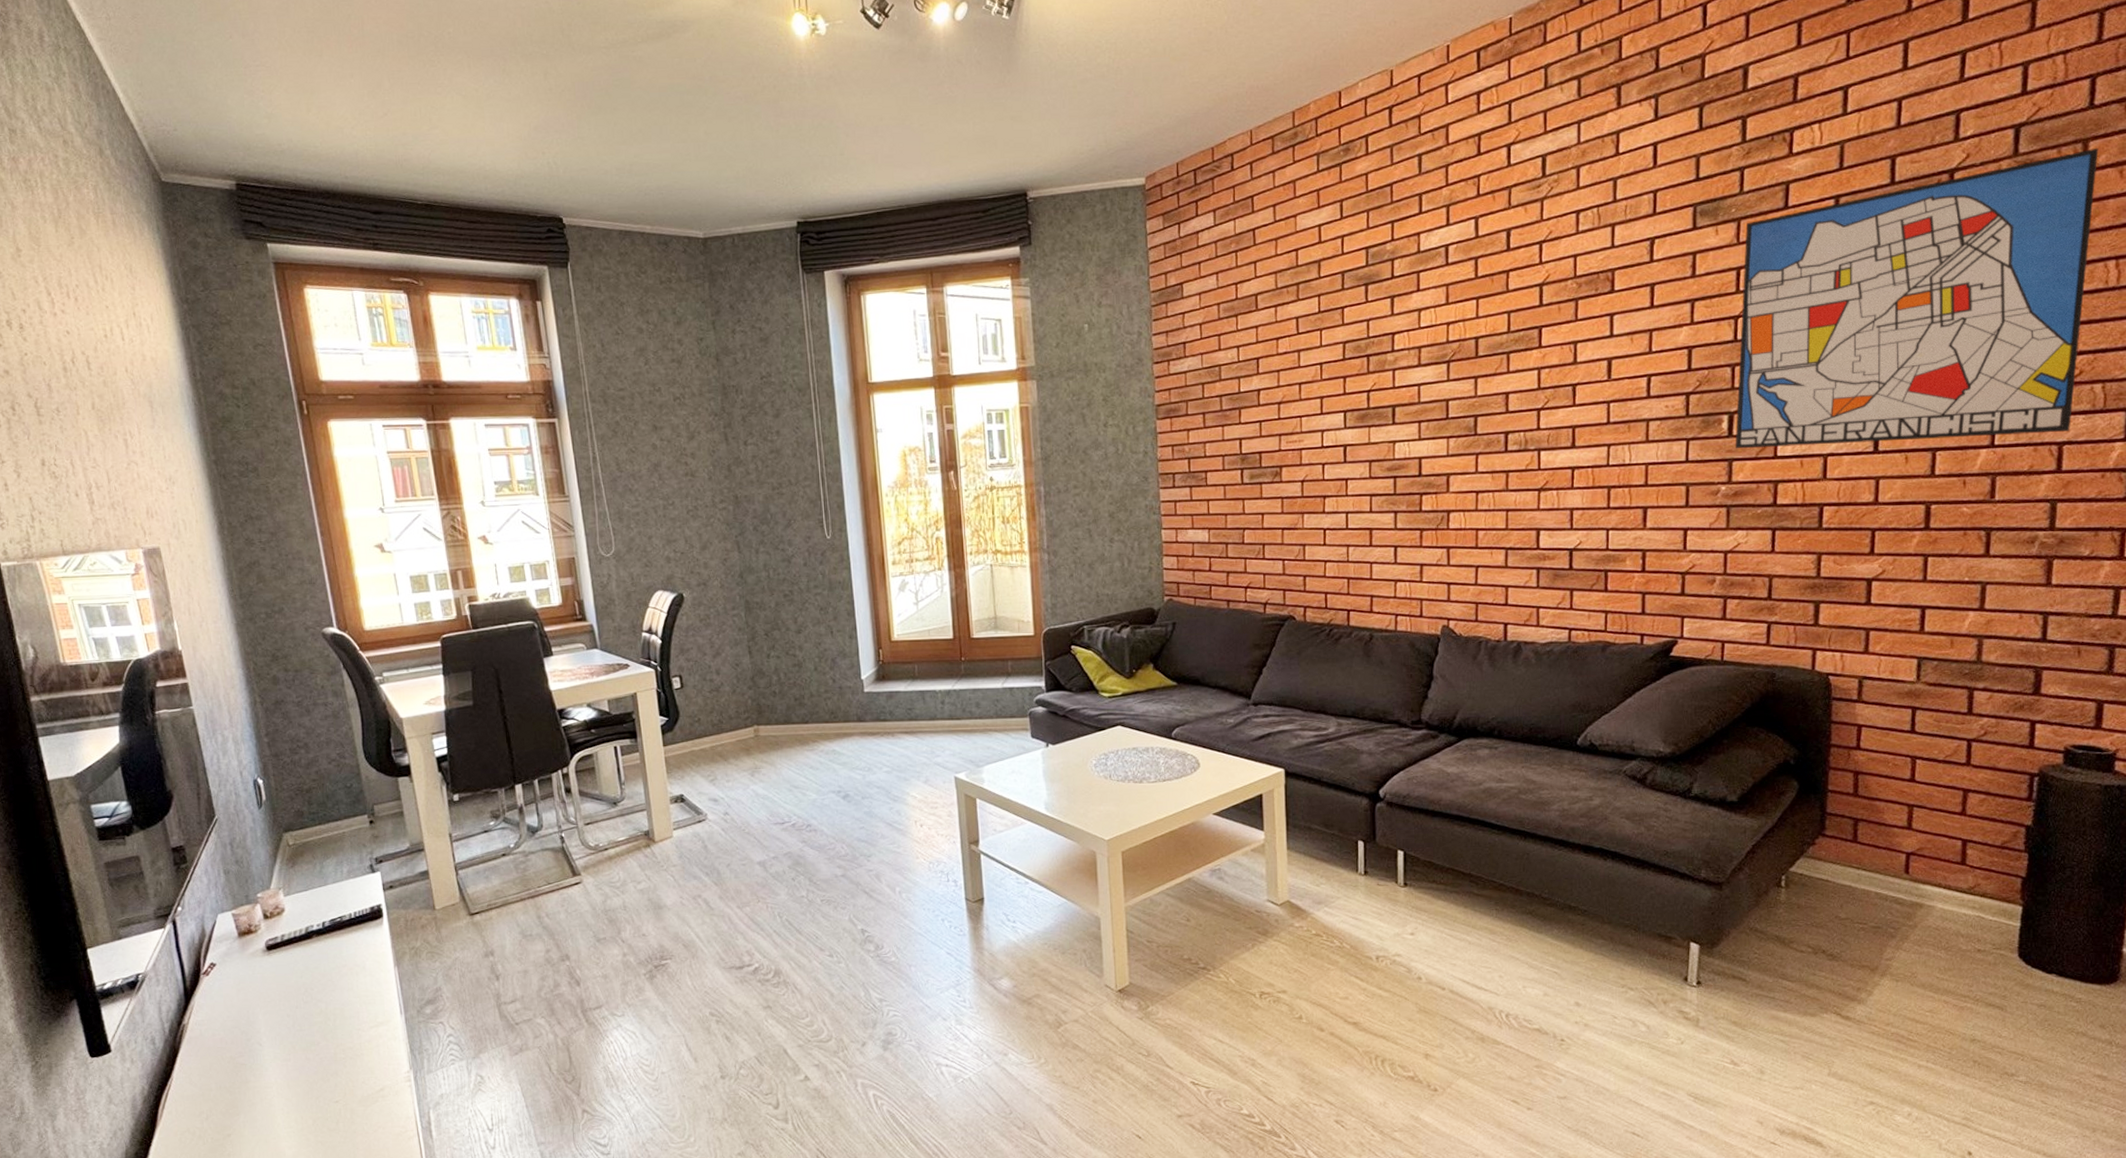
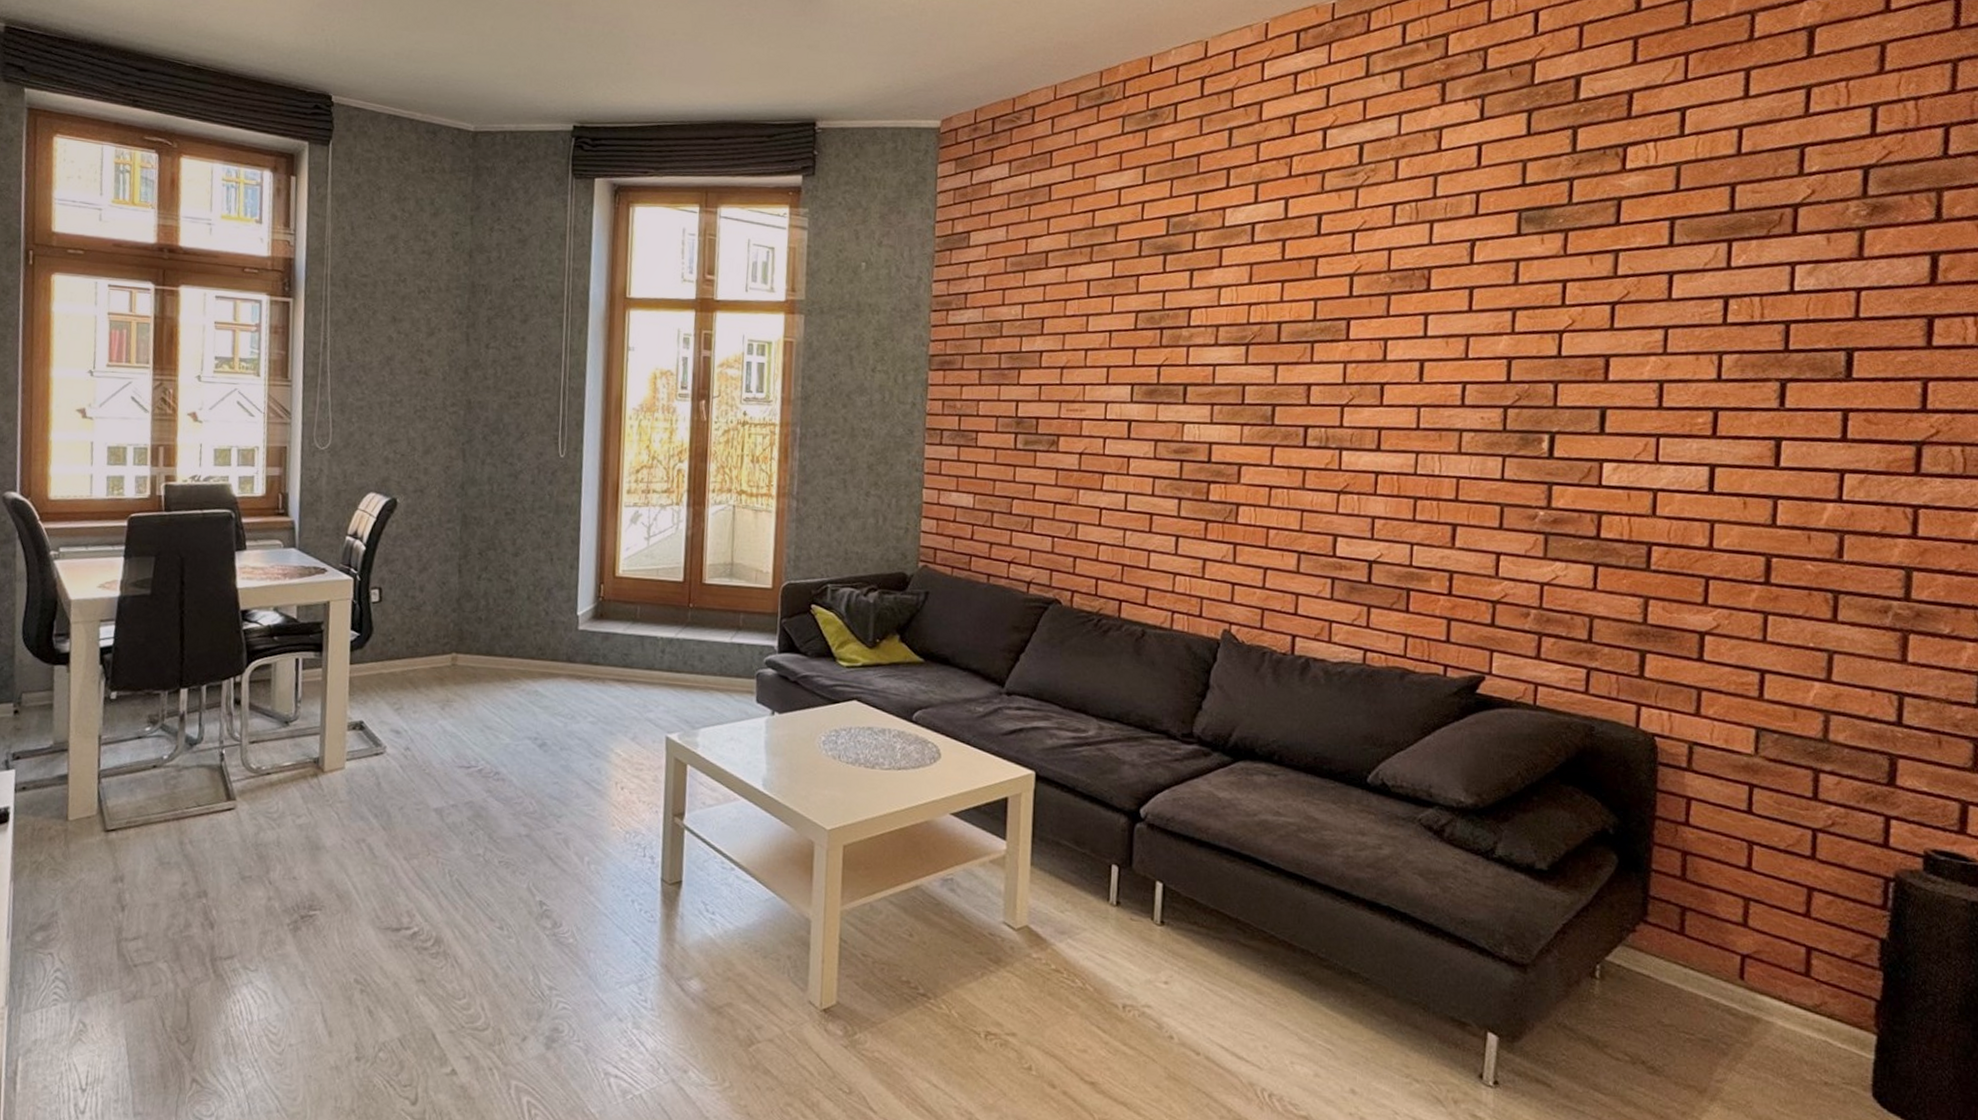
wall art: present [1735,147,2098,449] -> none [1555,198,1954,494]

